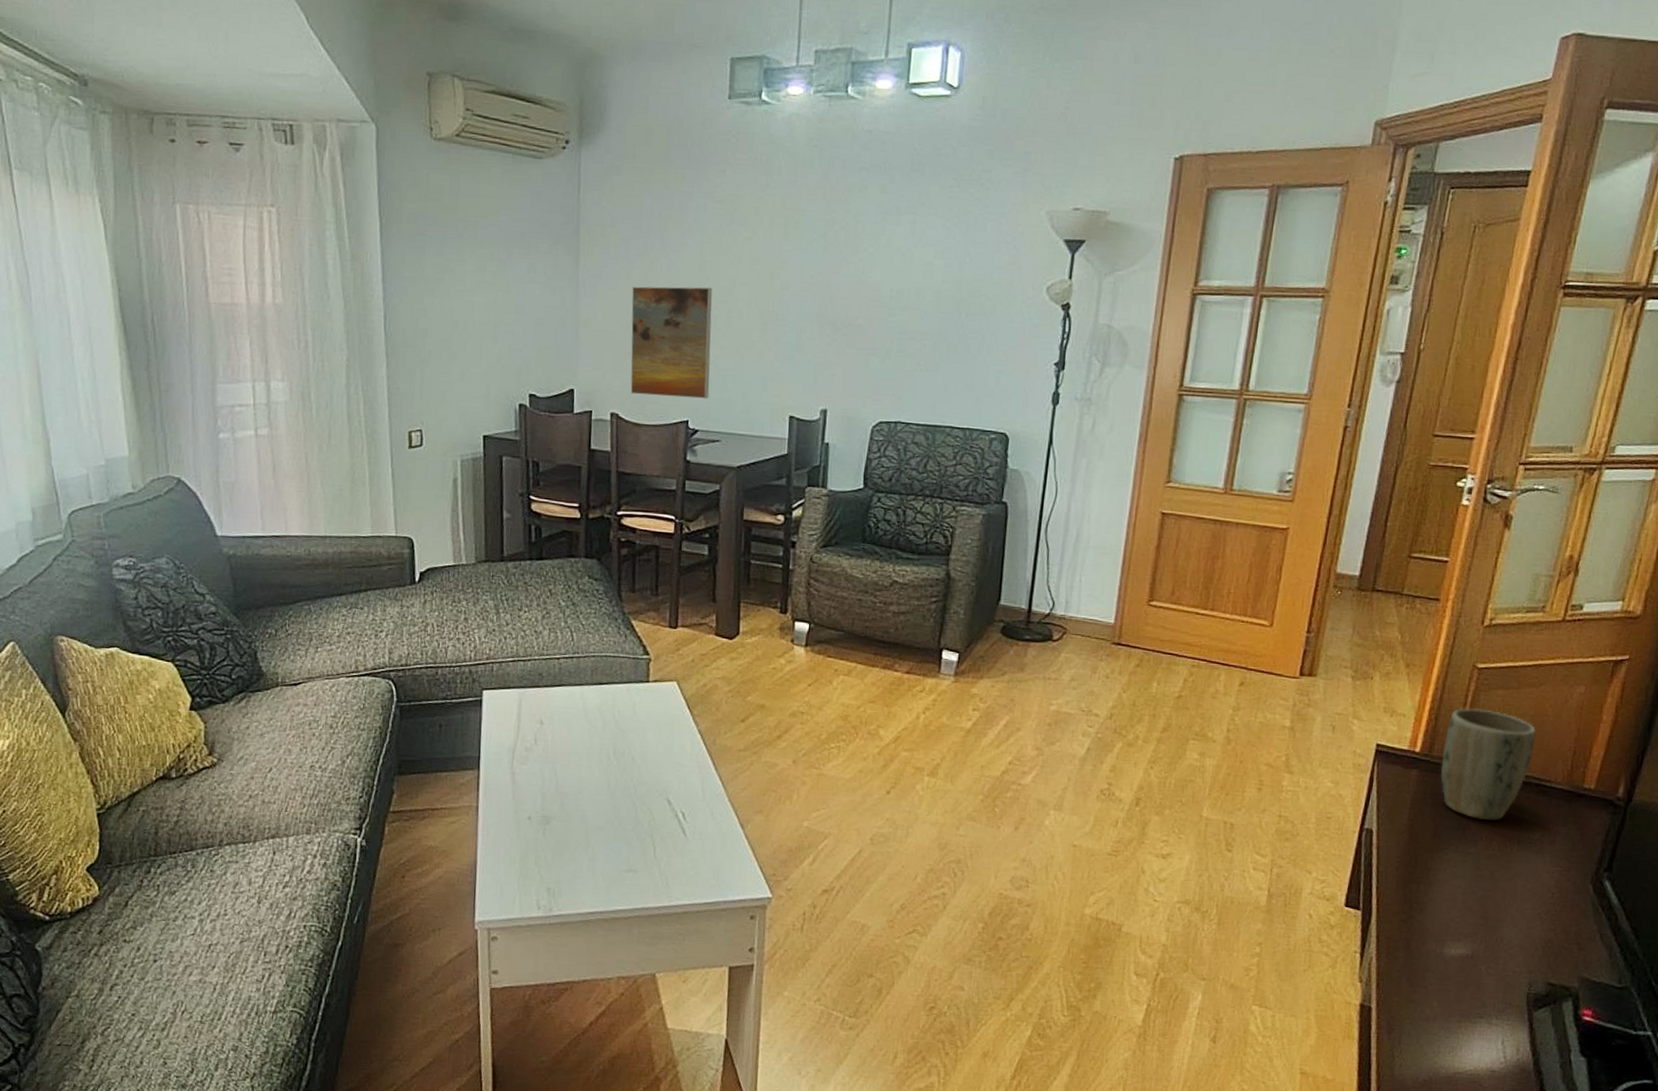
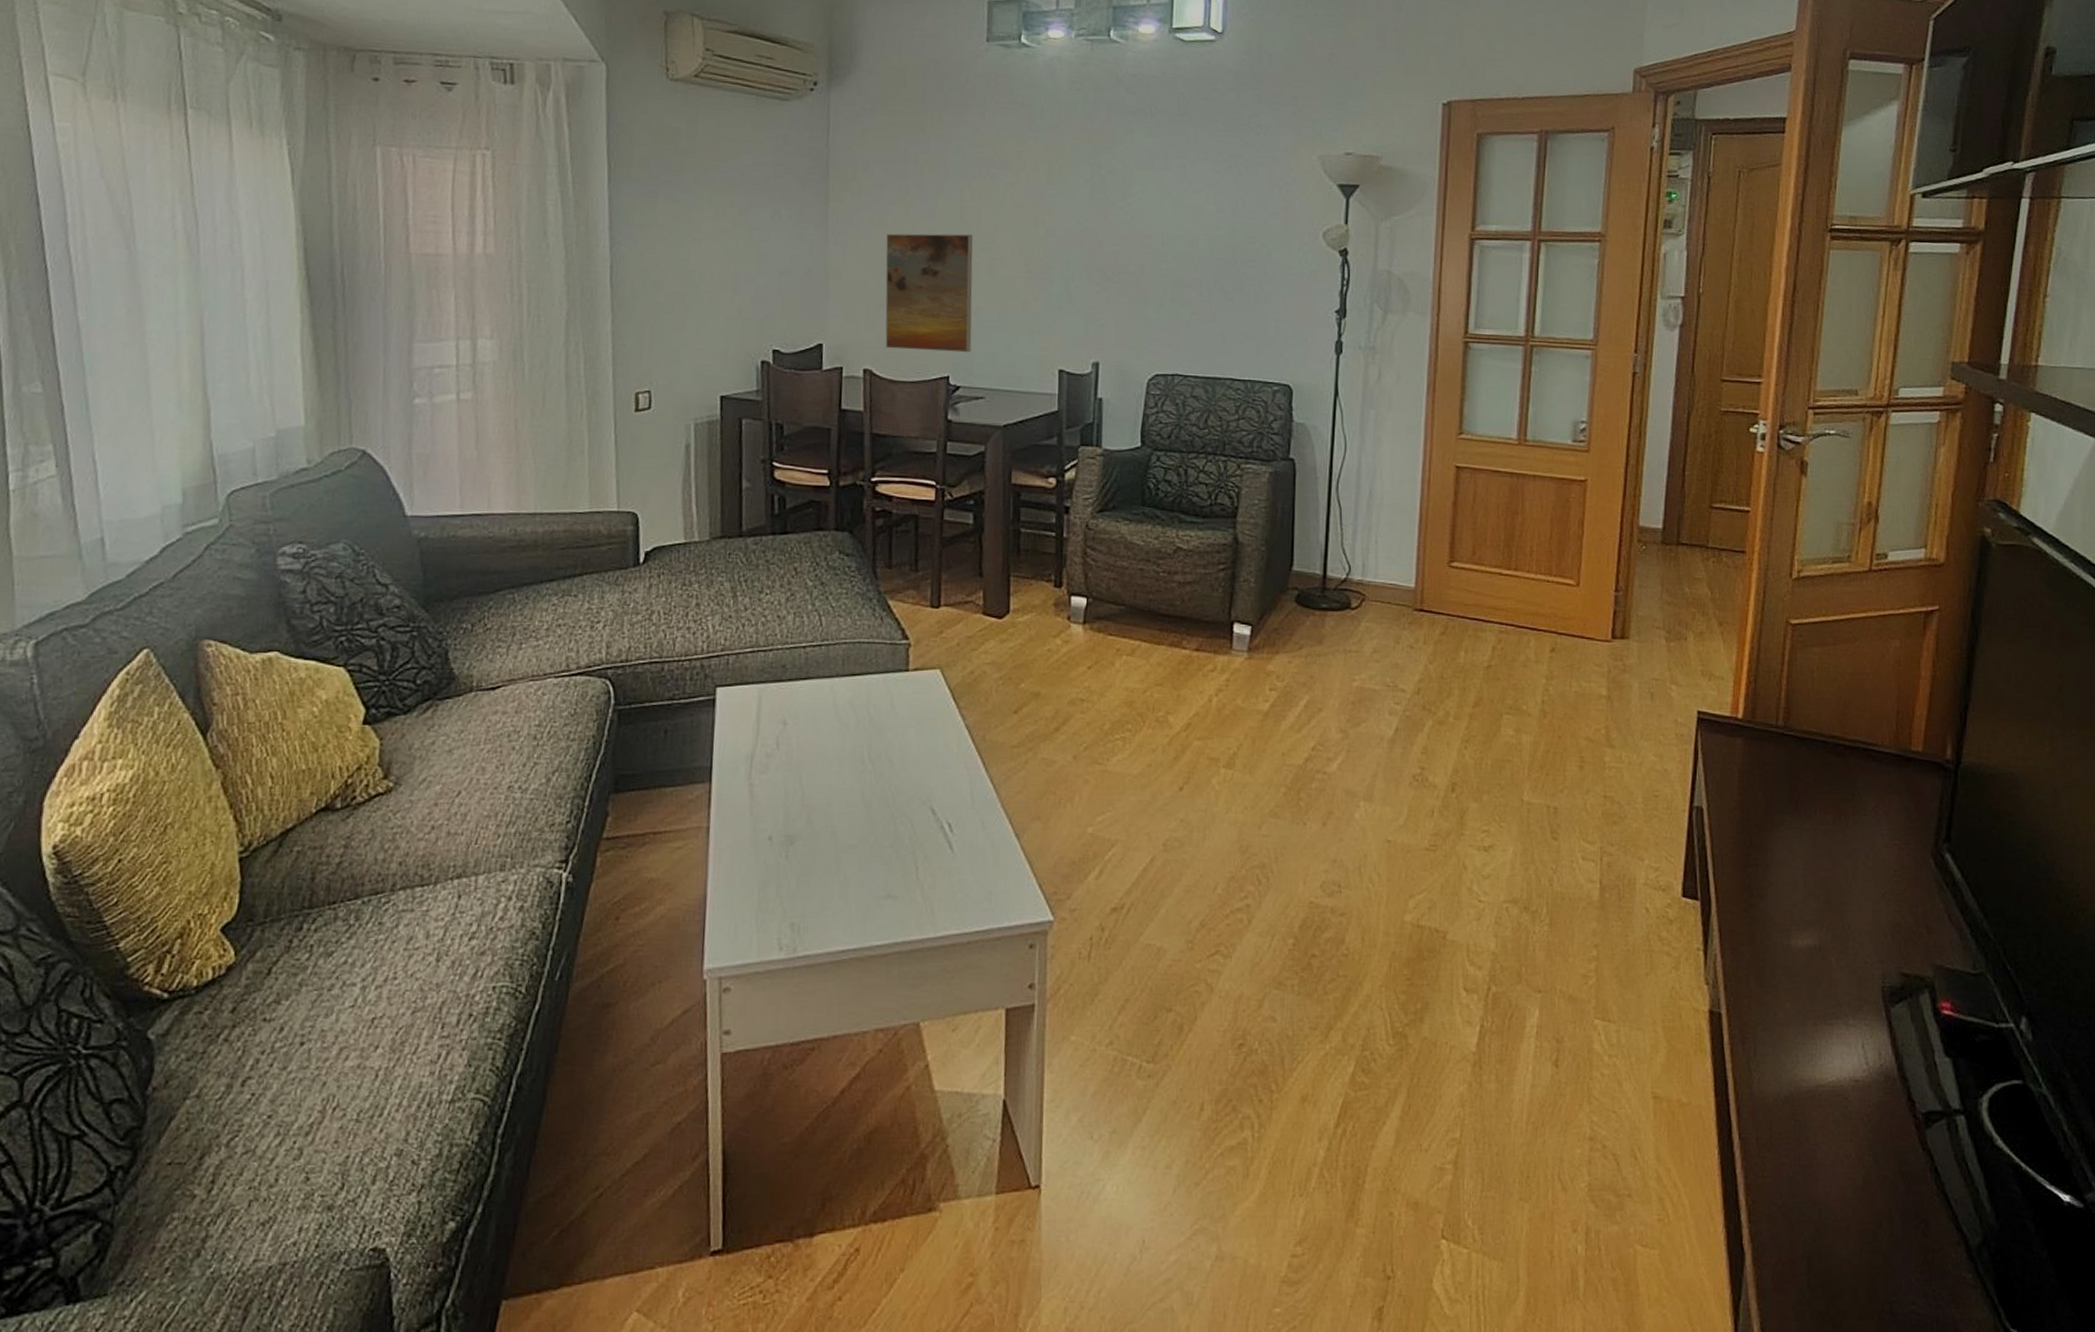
plant pot: present [1440,707,1536,821] -> none [1765,668,1857,792]

